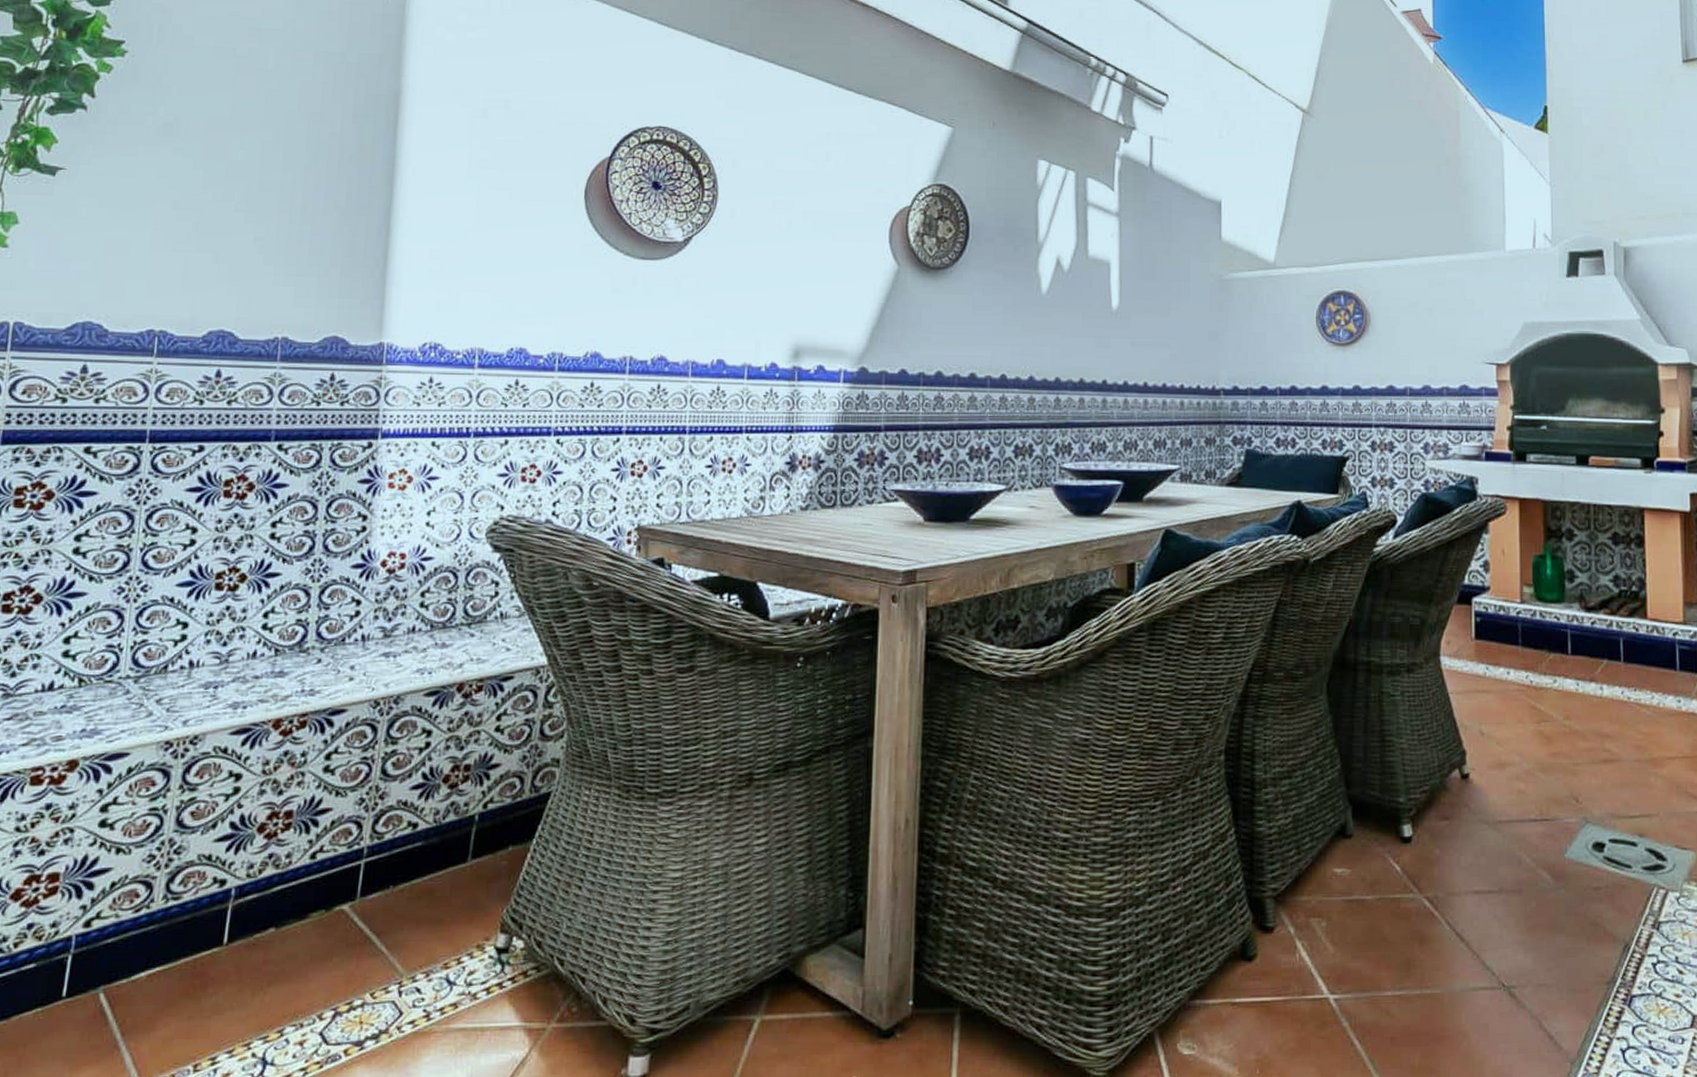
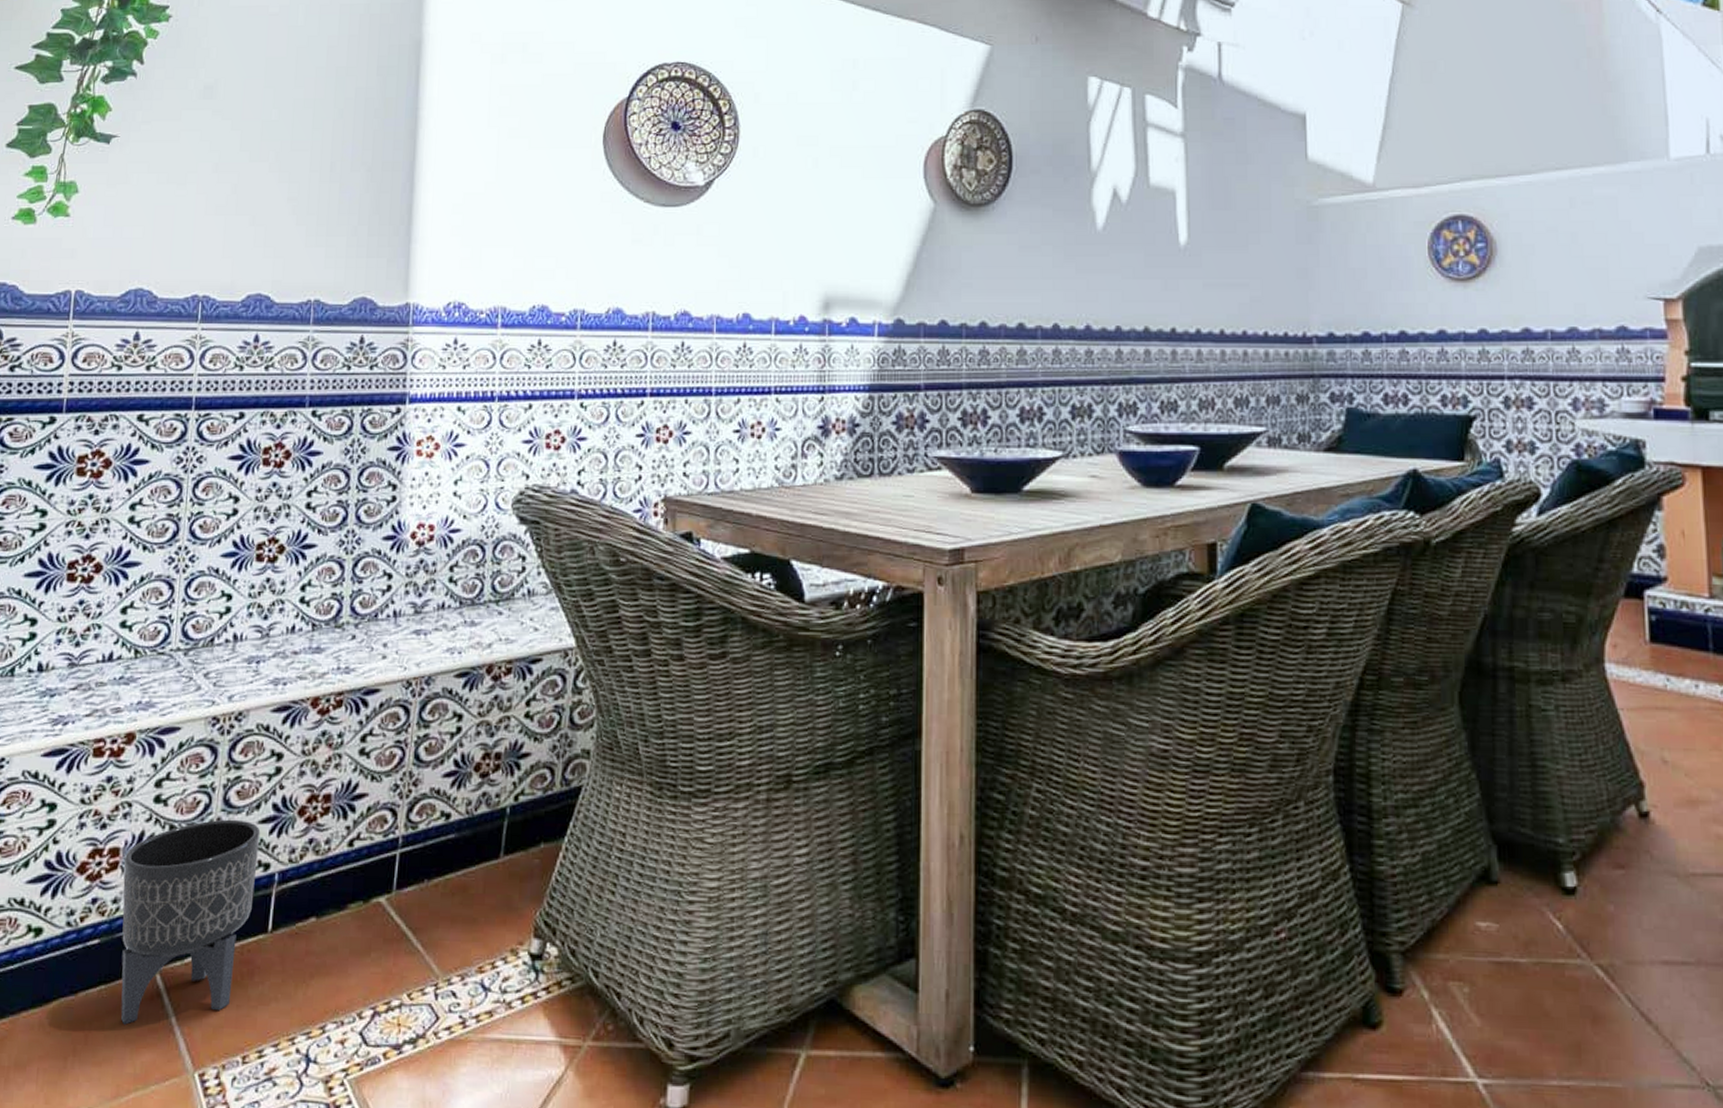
planter: none [59,839,217,1045] -> present [120,819,261,1025]

